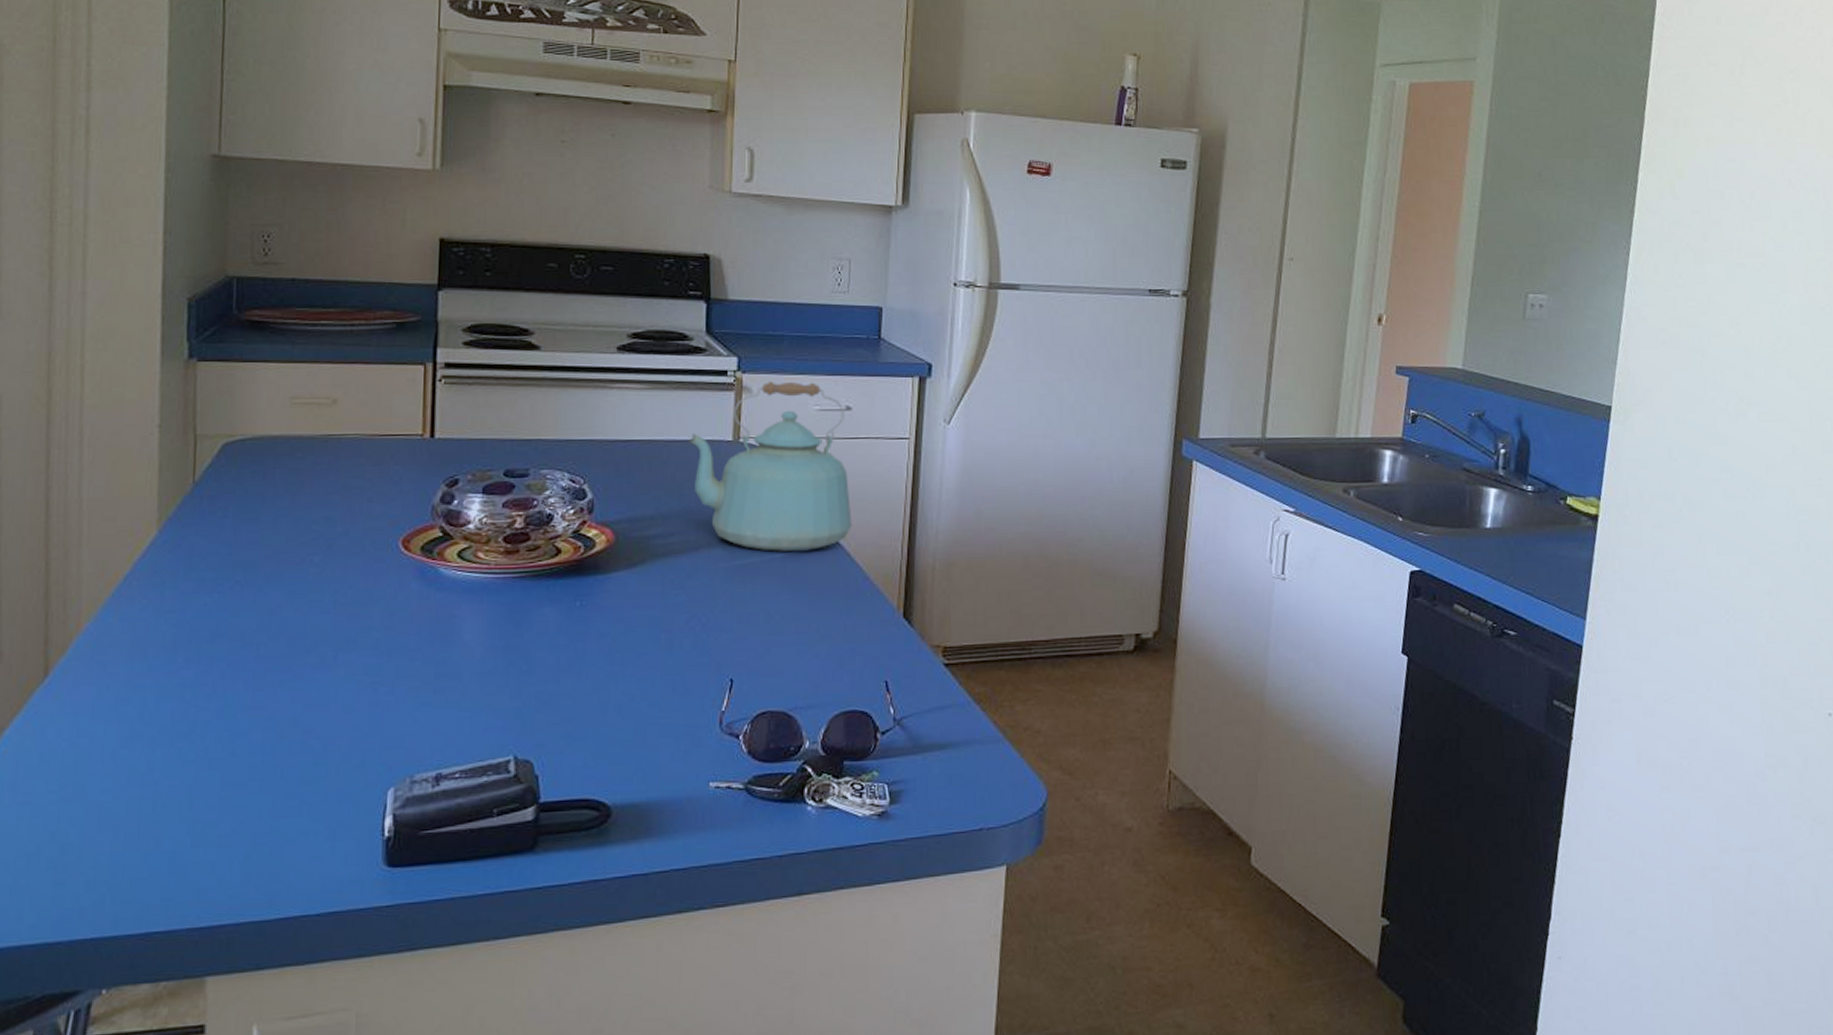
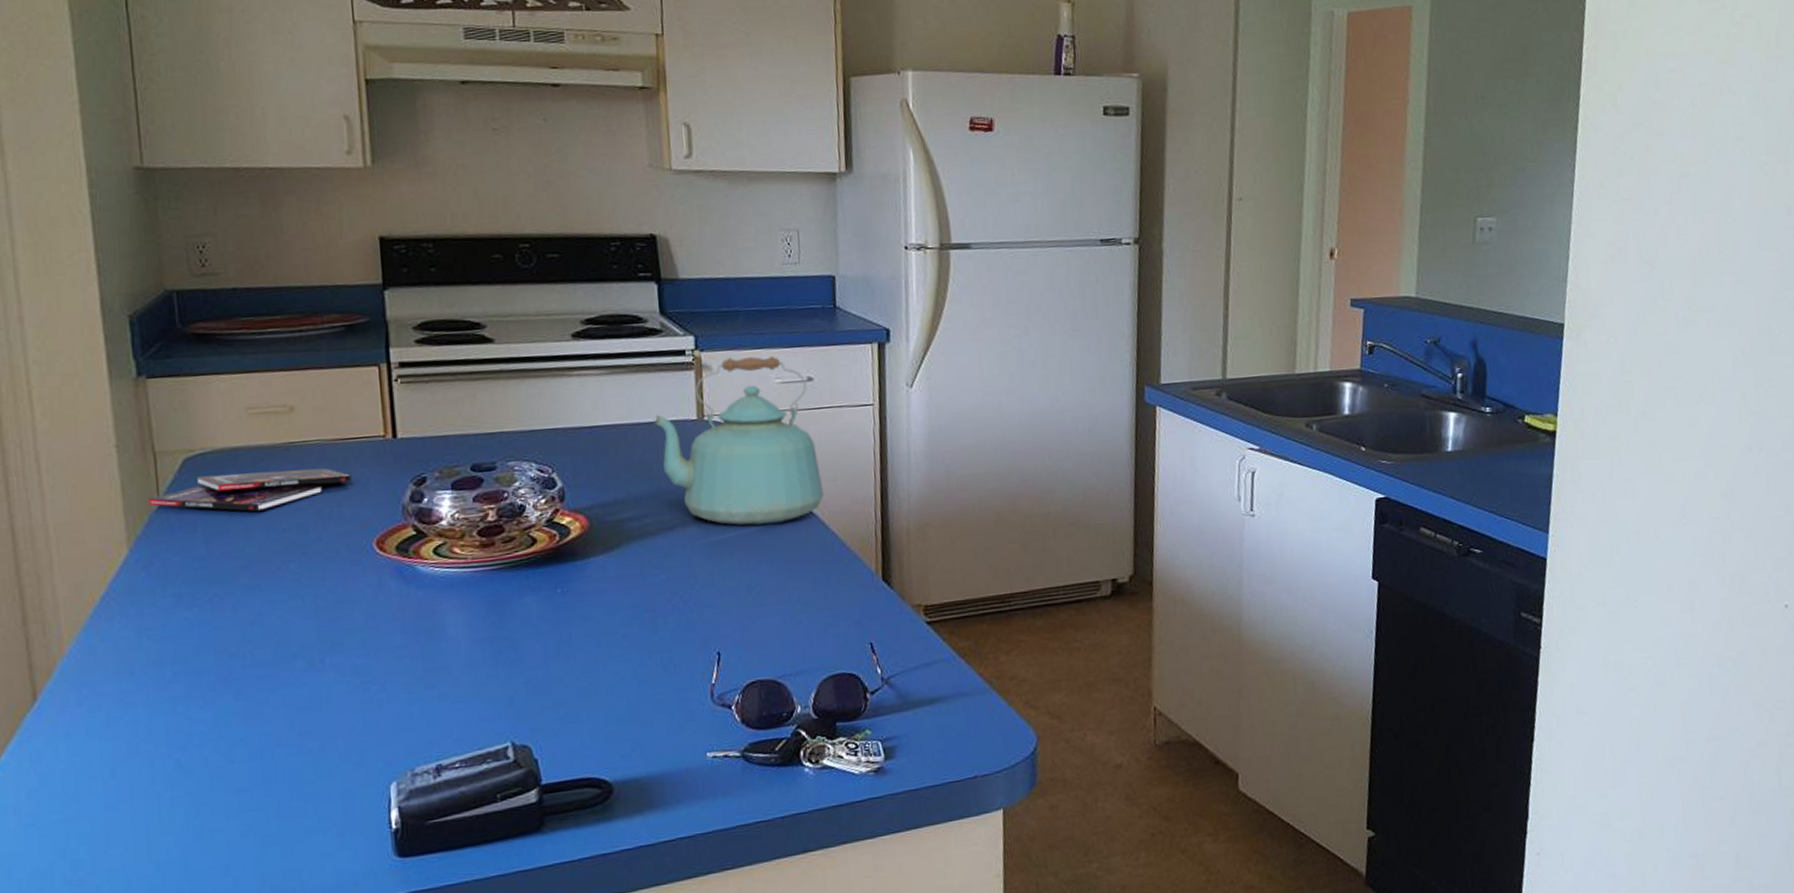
booklet: none [183,461,386,501] -> present [148,467,352,511]

